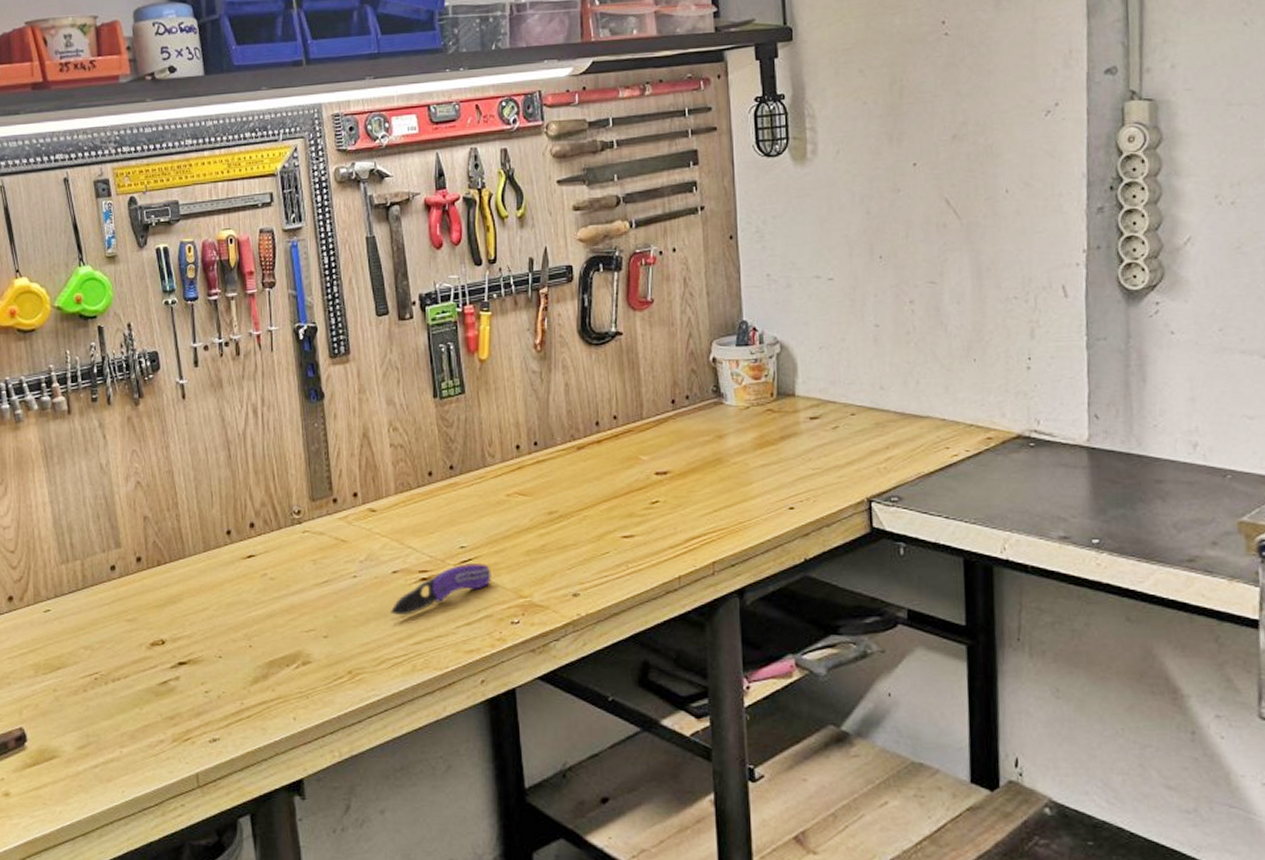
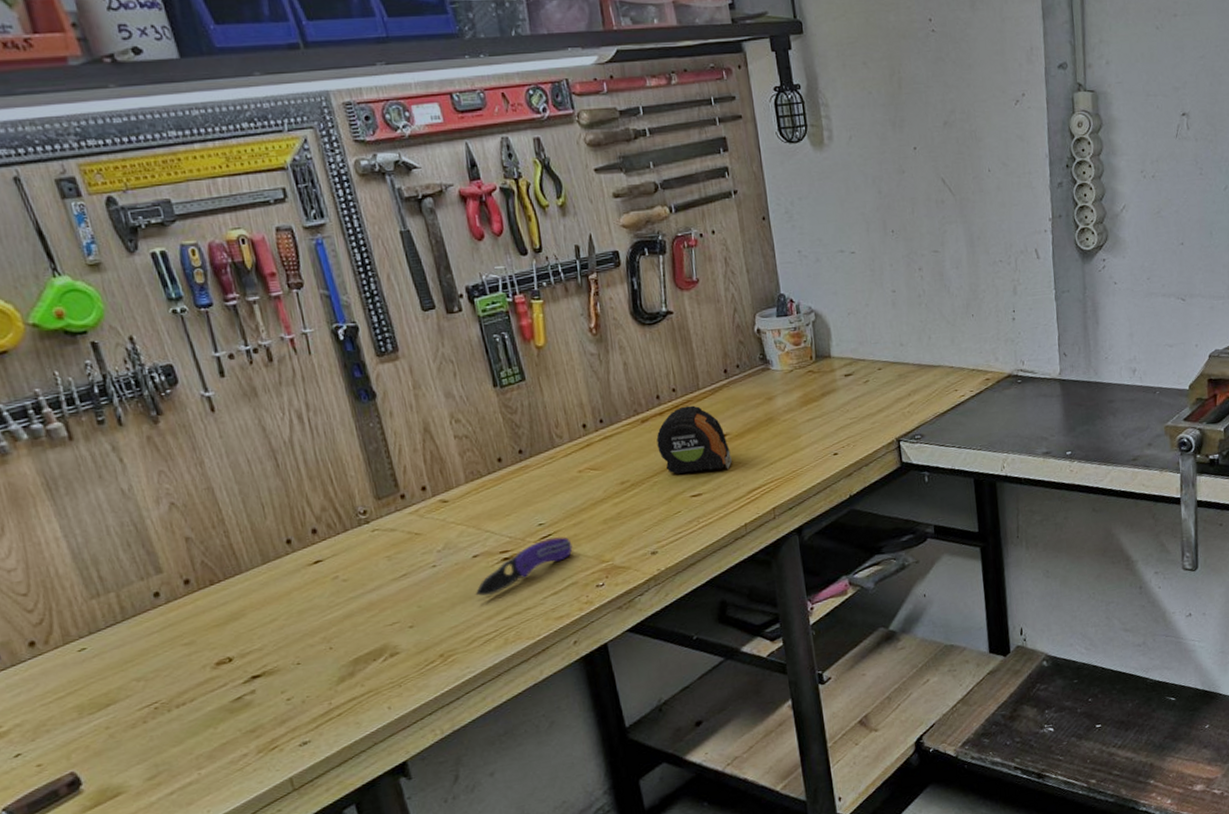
tape measure: none [591,436,671,511] -> present [656,405,732,474]

